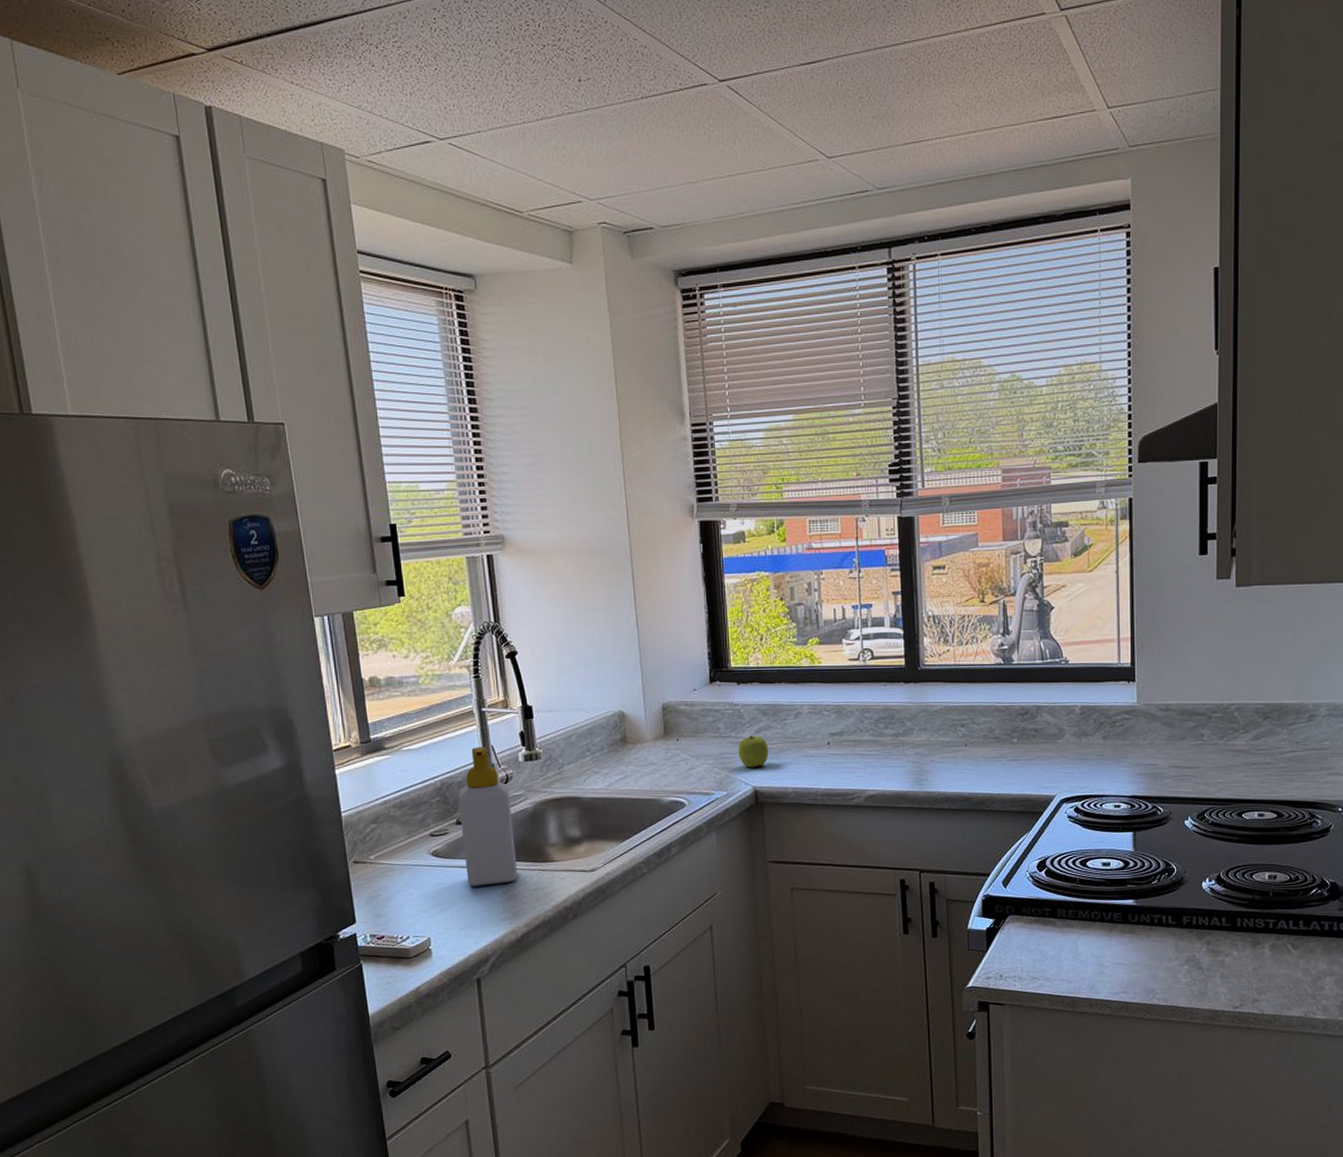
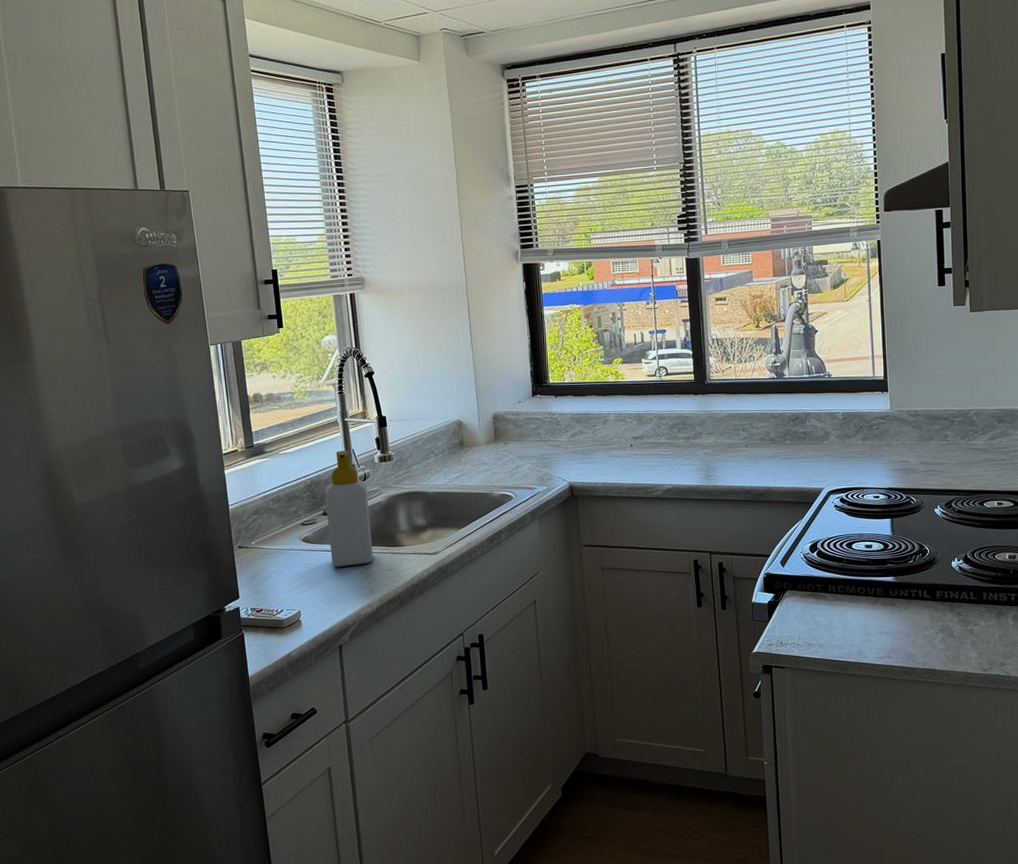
fruit: present [738,735,769,768] -> none [556,439,582,467]

